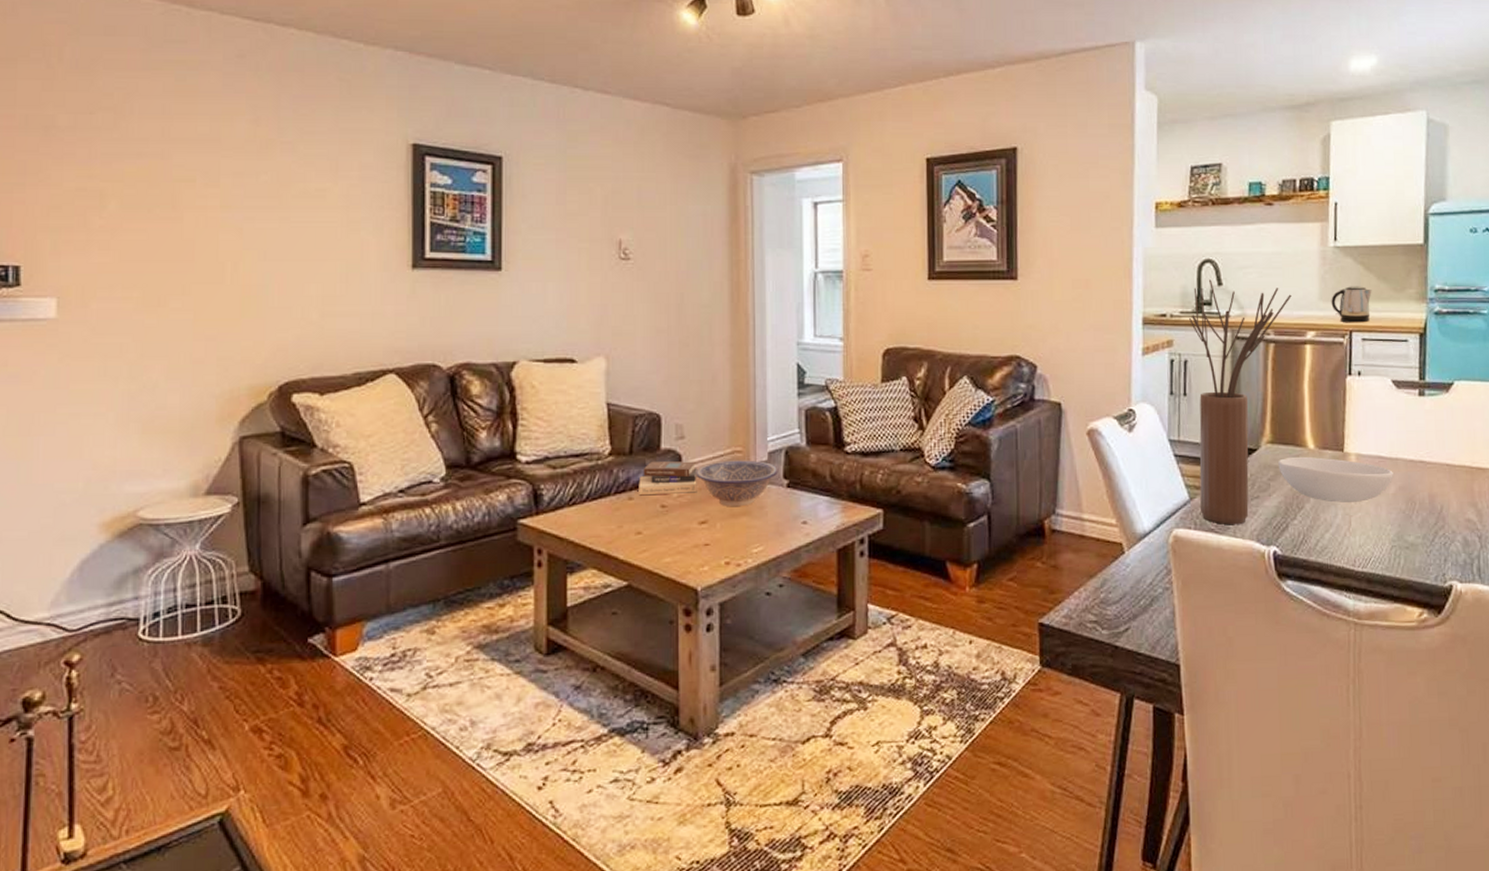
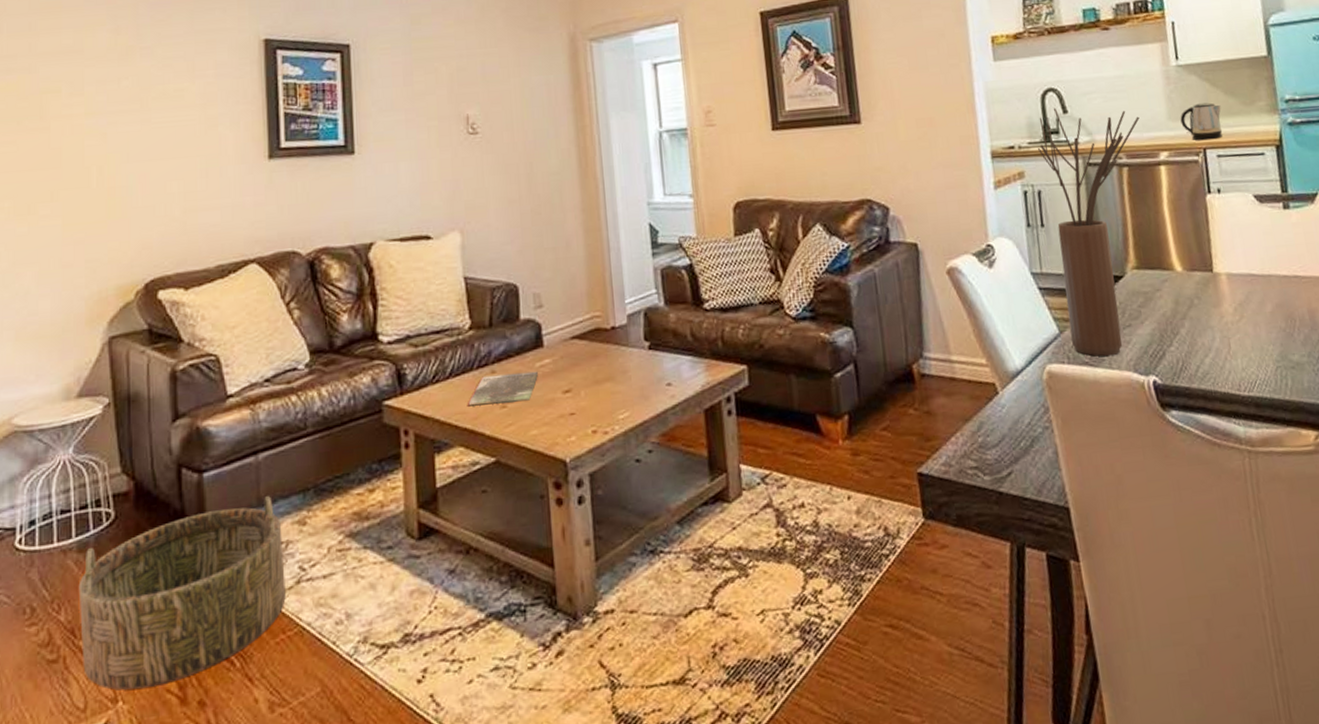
basket: none [202,603,412,780] -> present [78,495,286,690]
magazine: none [603,500,675,531] -> present [468,371,538,407]
books: present [638,460,697,496] -> none [500,329,559,369]
decorative bowl: present [694,460,778,507] -> none [555,324,639,374]
bowl: present [1278,456,1393,504] -> none [1146,279,1269,326]

